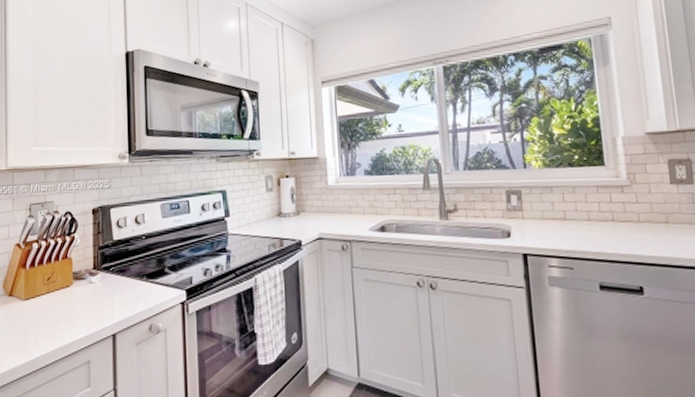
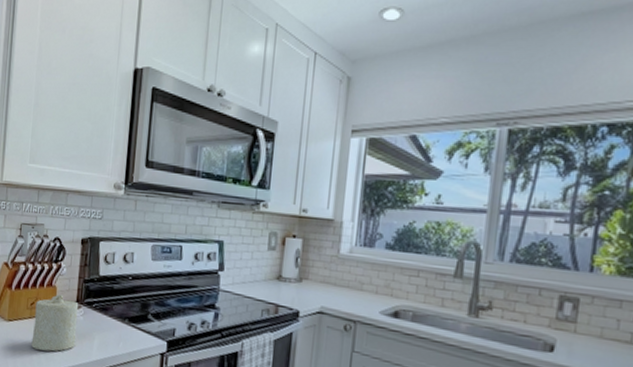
candle: none [51,265,97,323] -> present [31,294,79,352]

